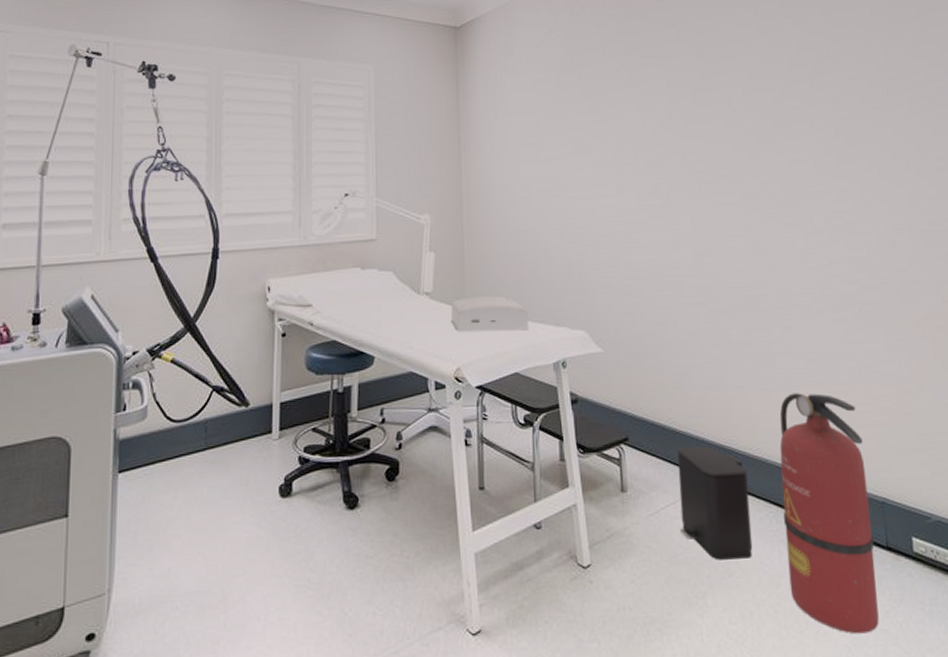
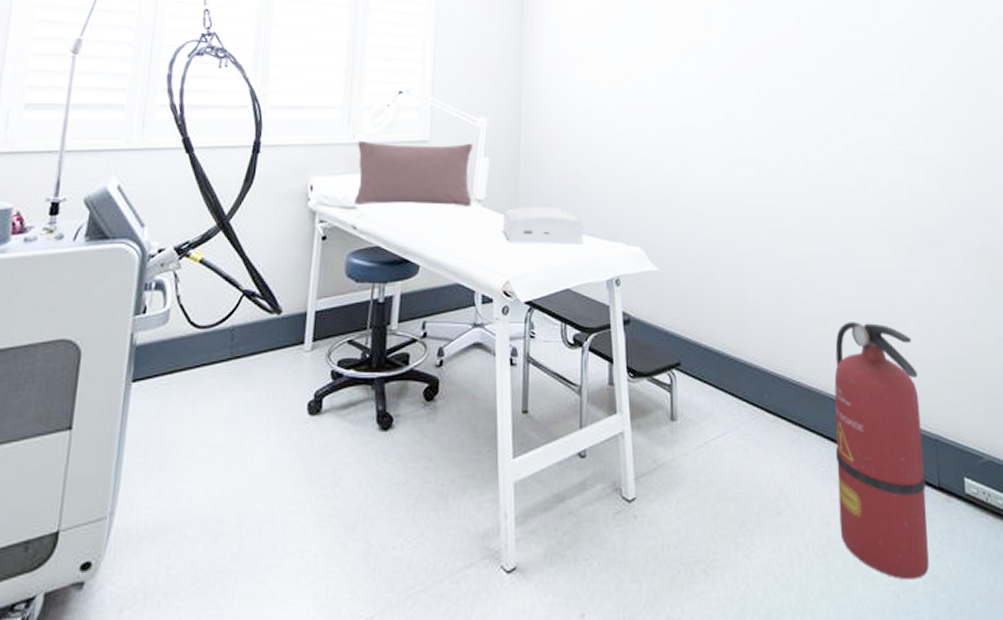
pillow: none [310,239,420,302] -> present [355,140,474,207]
pedal bin: present [677,446,753,560] -> none [730,375,804,497]

